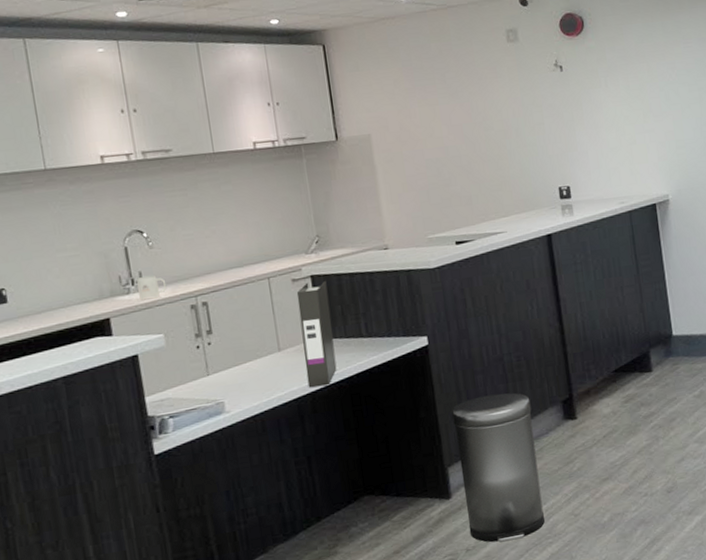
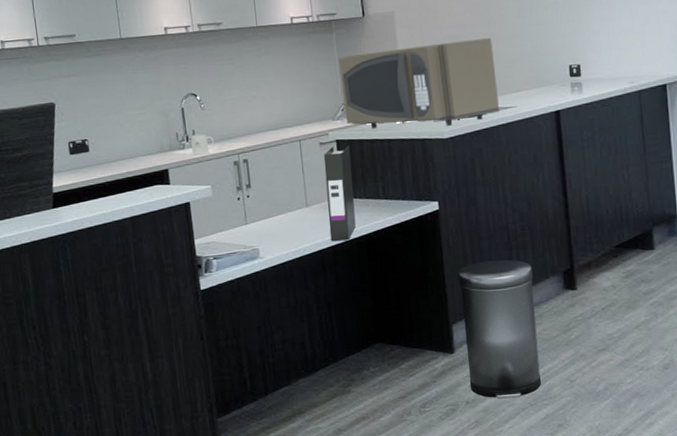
microwave: none [310,160,489,262] -> present [338,37,499,129]

